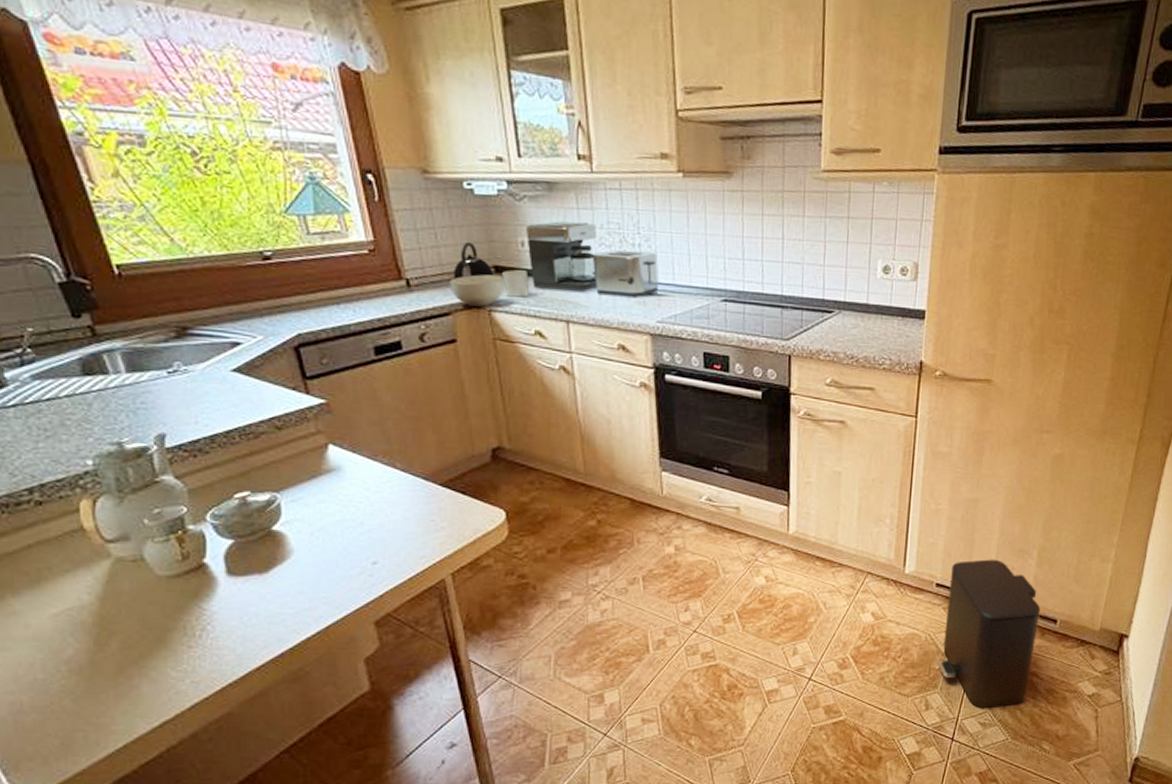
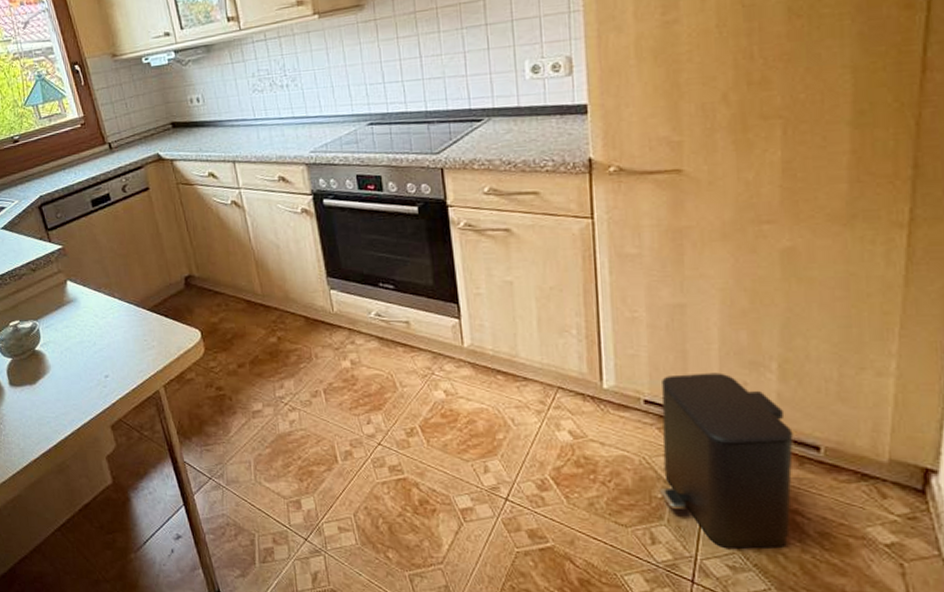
bowl: present [450,274,504,307] -> none [140,130,181,159]
kettle: present [453,241,494,279] -> none [141,105,172,138]
mug: present [502,270,529,297] -> none [178,123,200,147]
coffee maker: present [526,221,597,293] -> none [193,73,255,137]
toaster: present [592,249,659,299] -> none [248,89,308,135]

